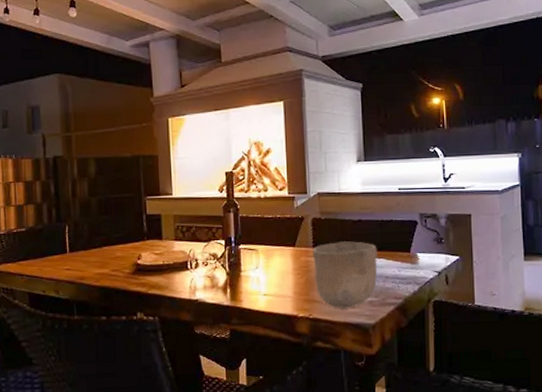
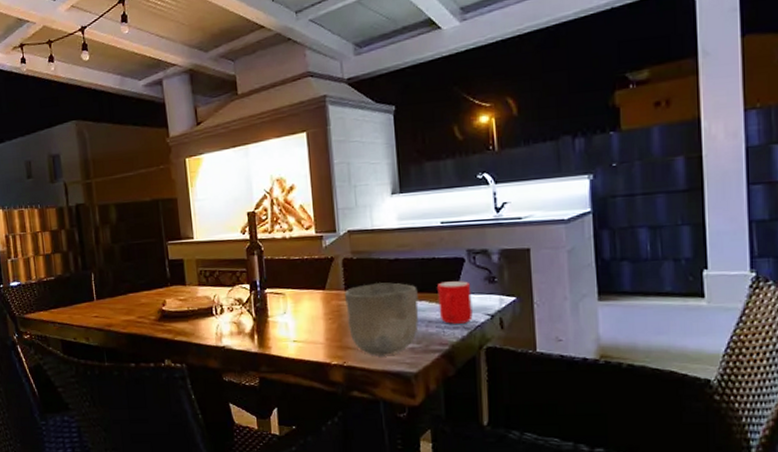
cup: none [394,241,423,280] -> present [437,281,473,324]

